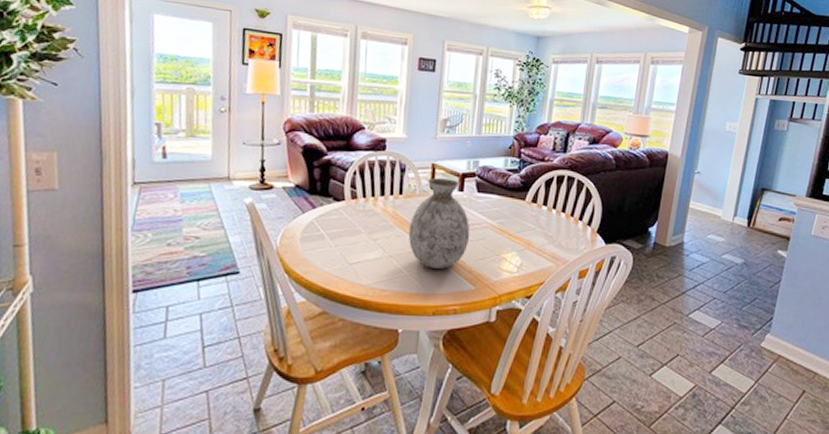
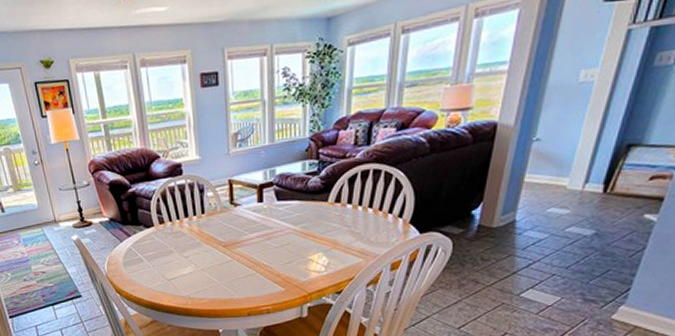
vase: present [408,178,470,269] -> none [215,192,275,276]

